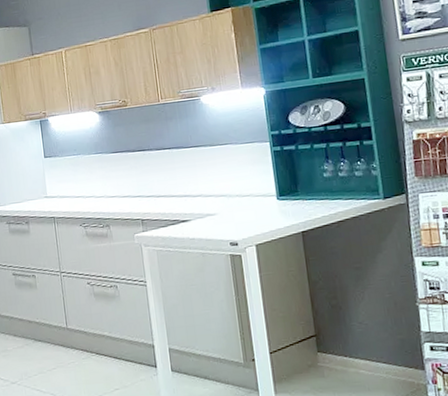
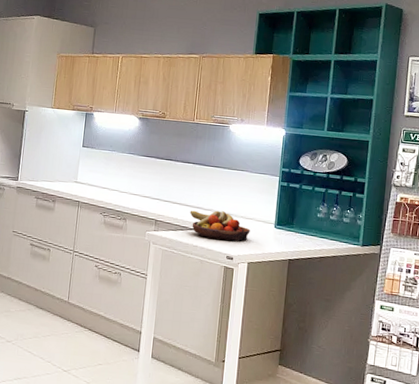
fruit bowl: none [177,193,251,228] -> present [190,210,250,242]

